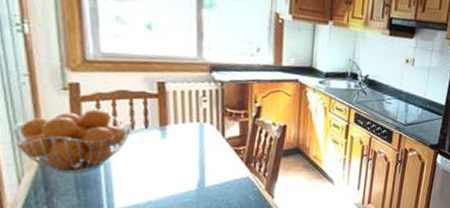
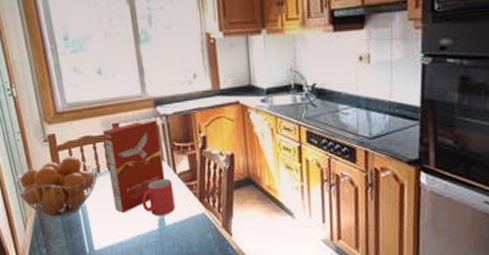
cereal box: none [144,82,212,172] -> present [103,119,165,213]
mug: none [181,141,219,177] -> present [141,178,175,216]

